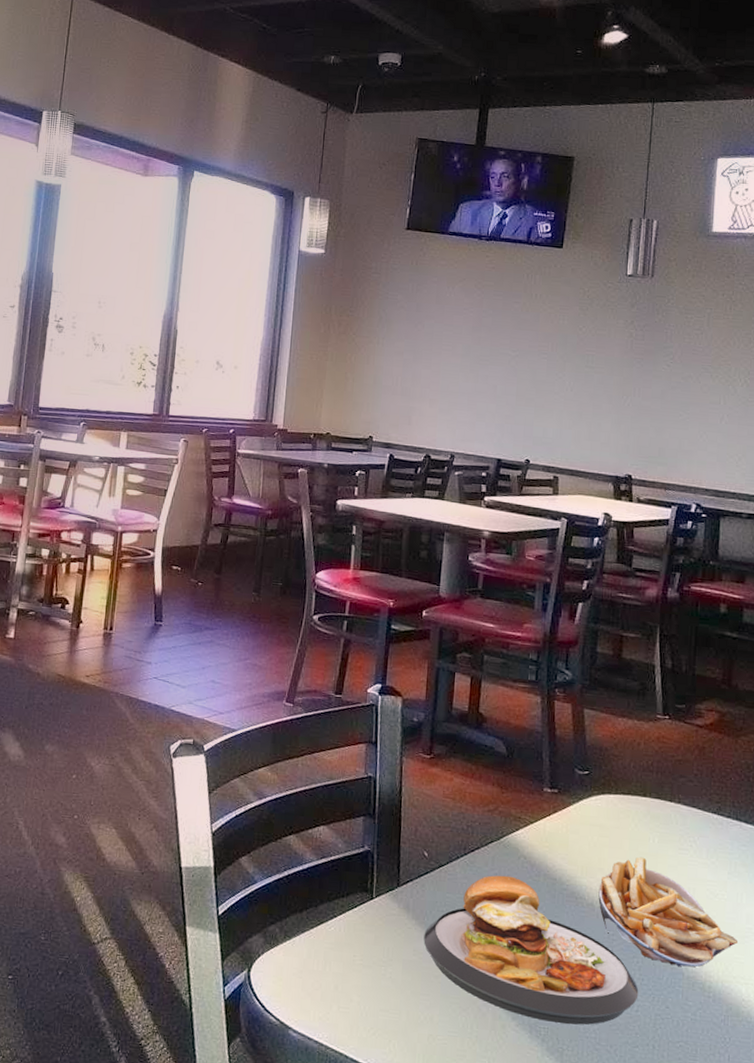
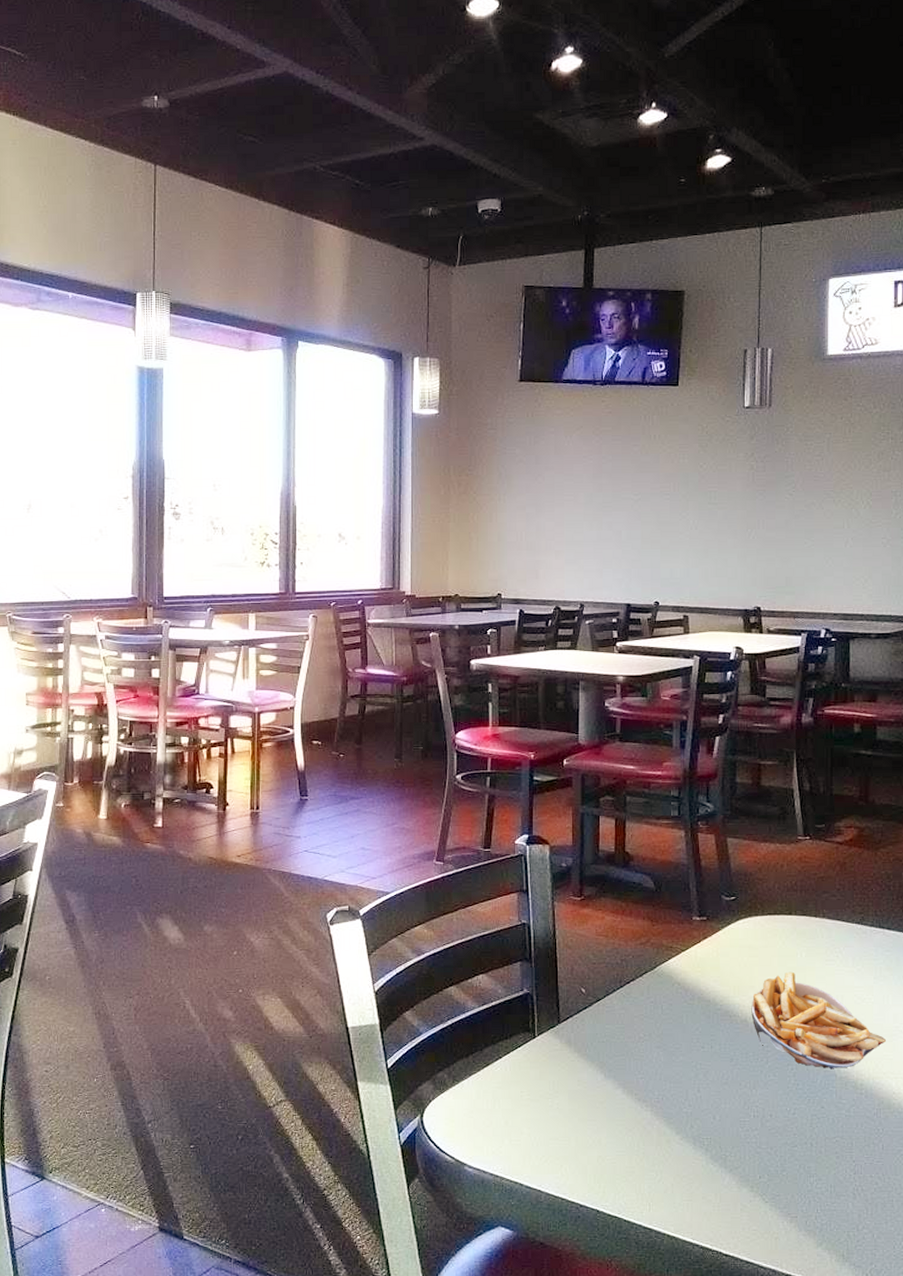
burger: present [424,875,639,1025] -> none [587,1002,795,1132]

